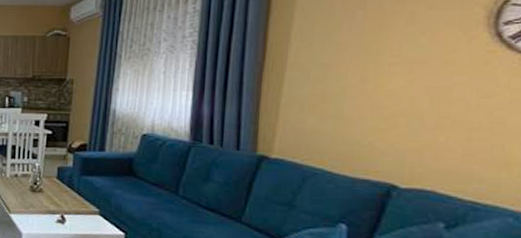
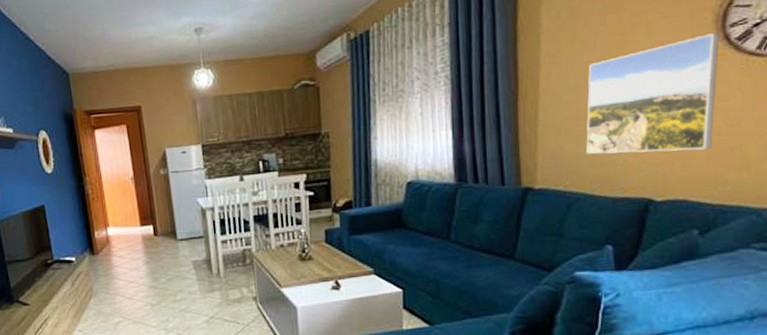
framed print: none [329,29,490,144] -> present [586,33,719,154]

